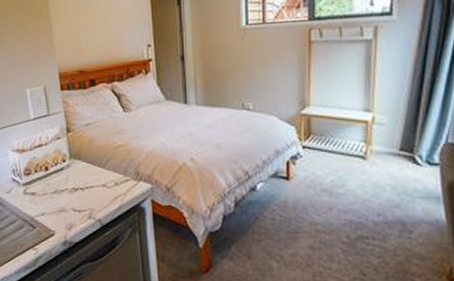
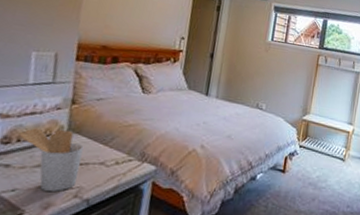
utensil holder: none [35,157,88,214] -> present [19,128,84,192]

